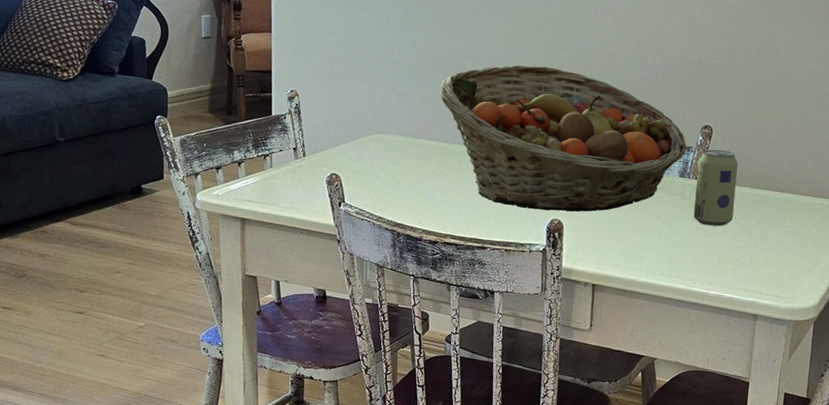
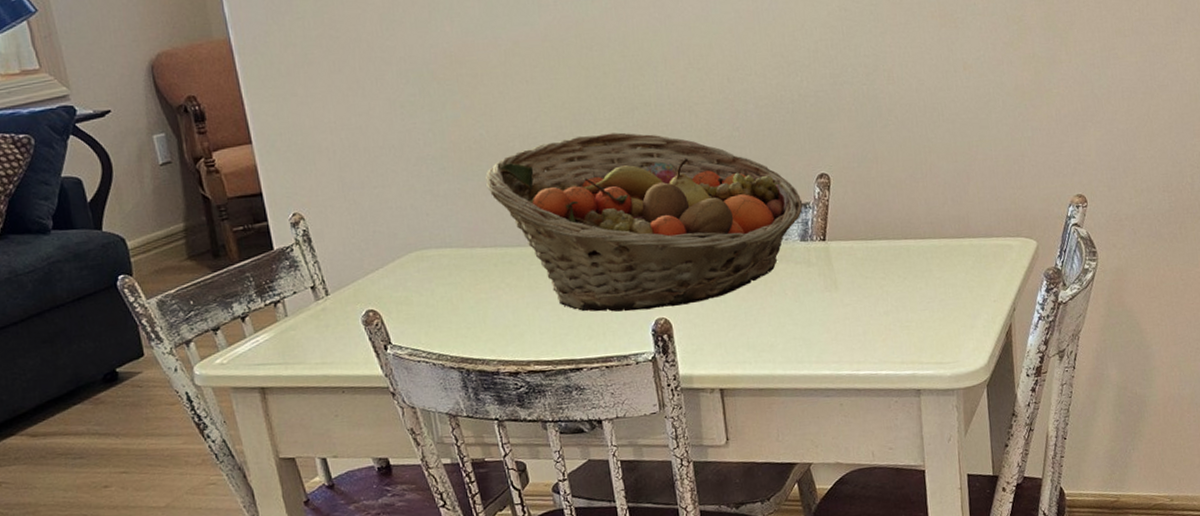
beverage can: present [693,149,738,227] -> none [819,200,872,294]

